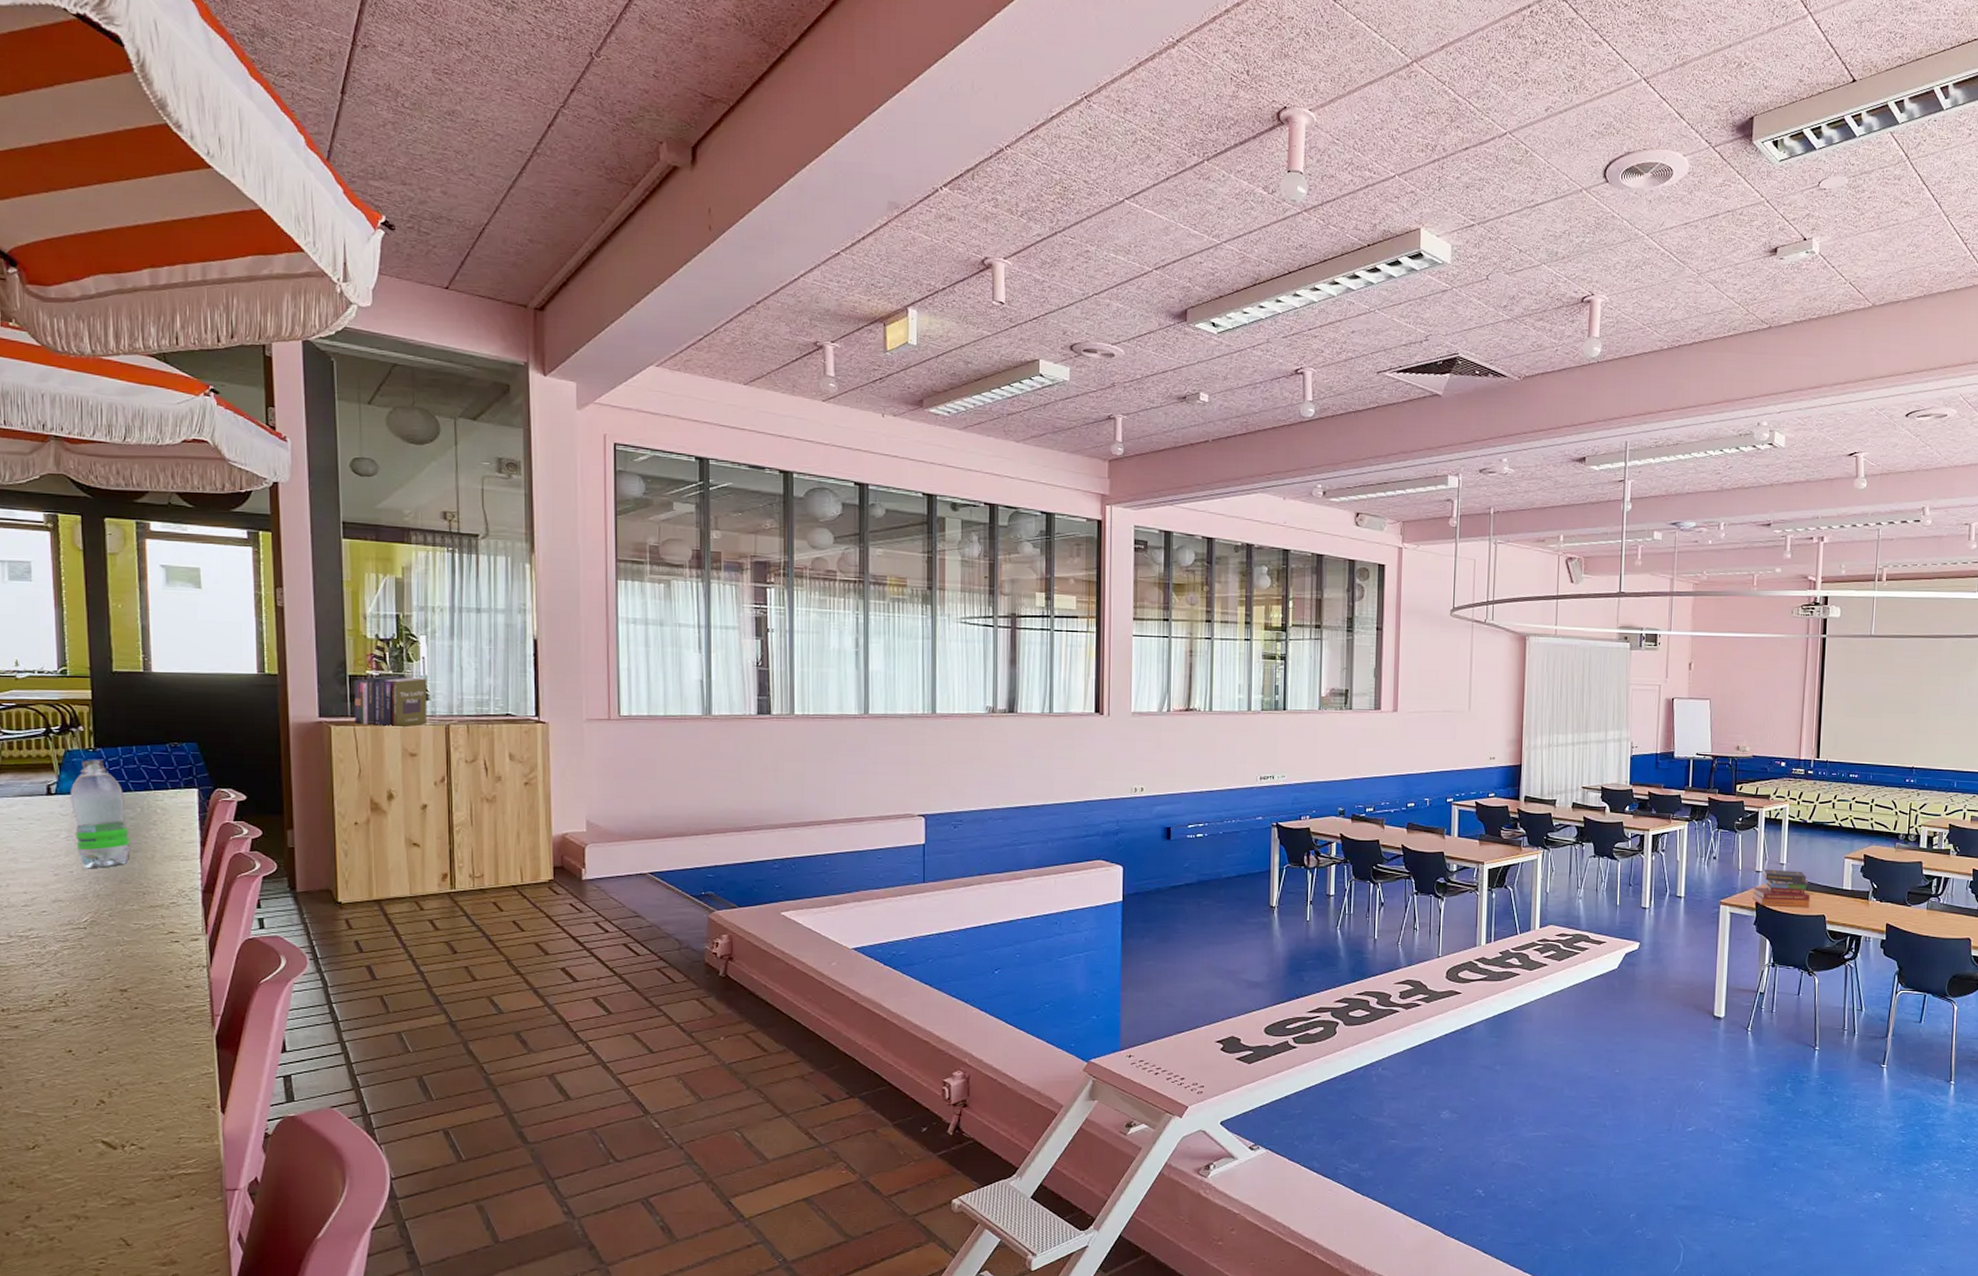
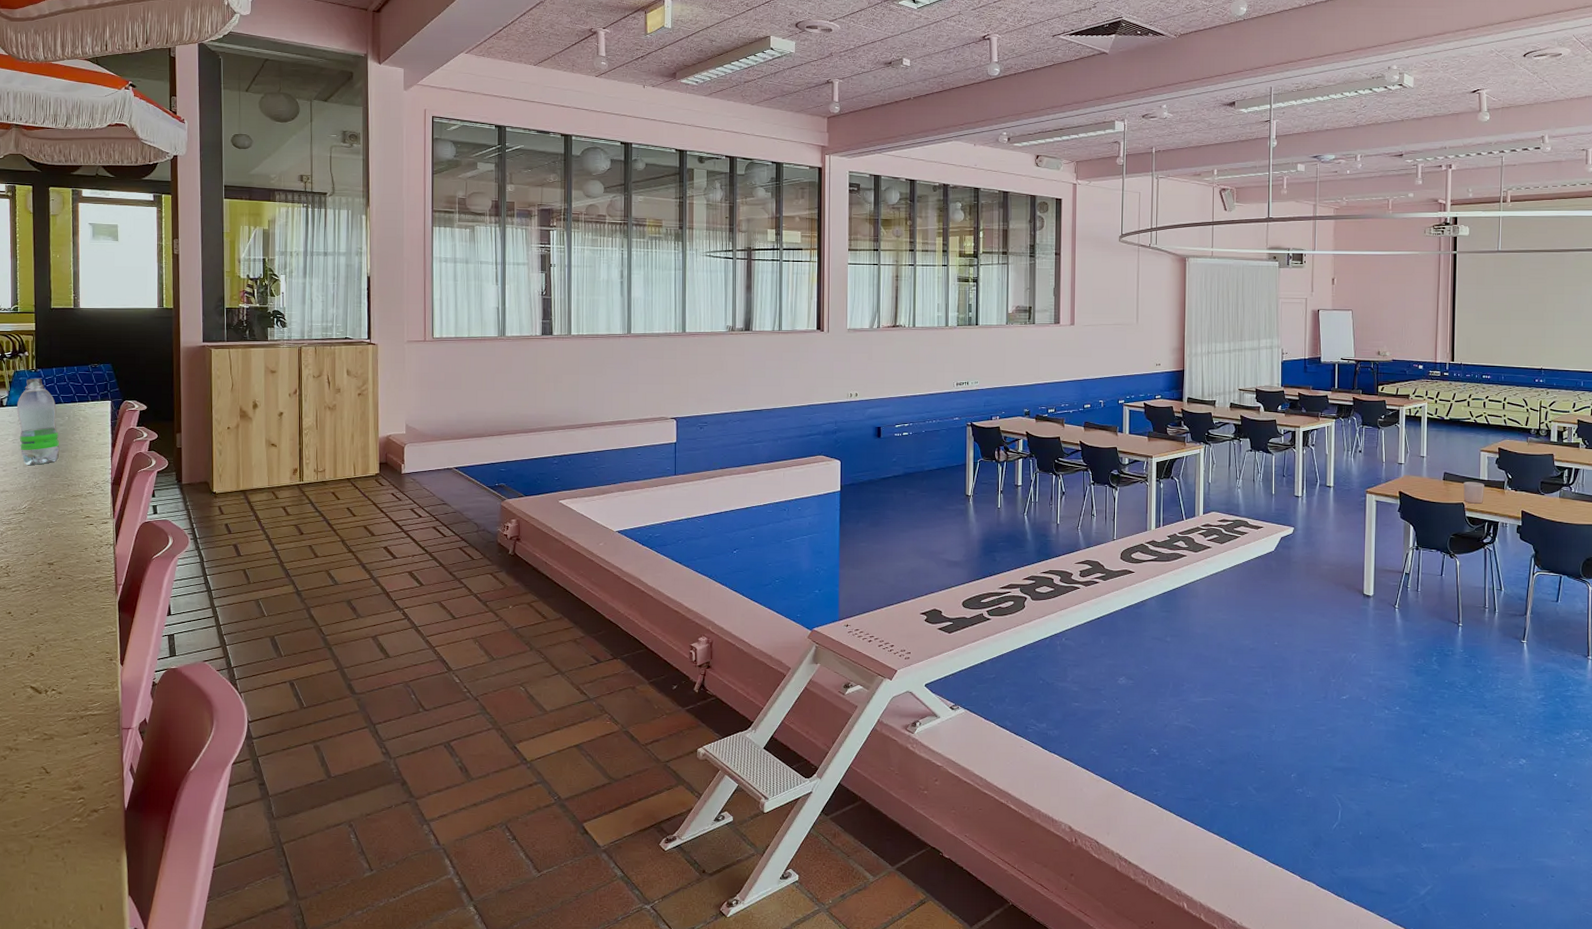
books: present [355,675,427,729] -> none [230,307,285,351]
books: present [1753,869,1810,908] -> none [1396,461,1449,497]
mug: none [1824,892,1848,916] -> present [1463,482,1484,504]

